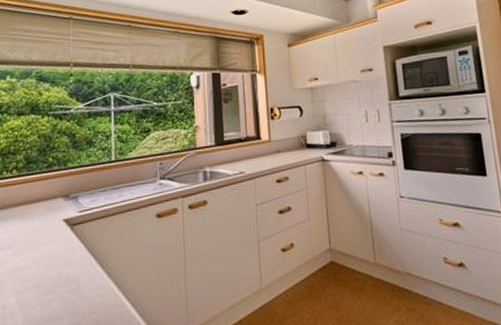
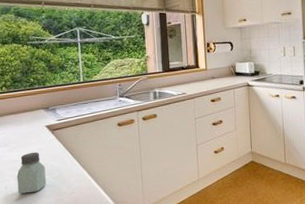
saltshaker: none [20,255,59,316] -> present [17,152,47,194]

